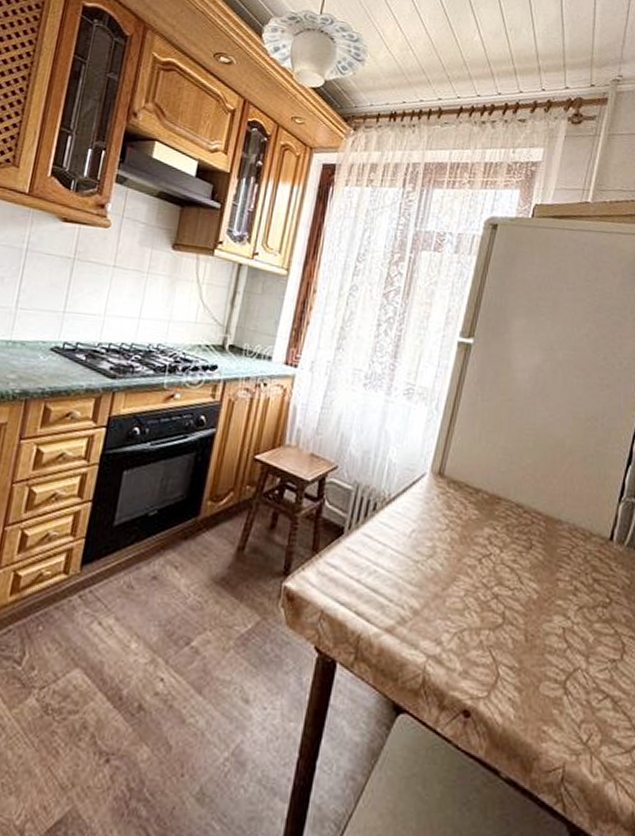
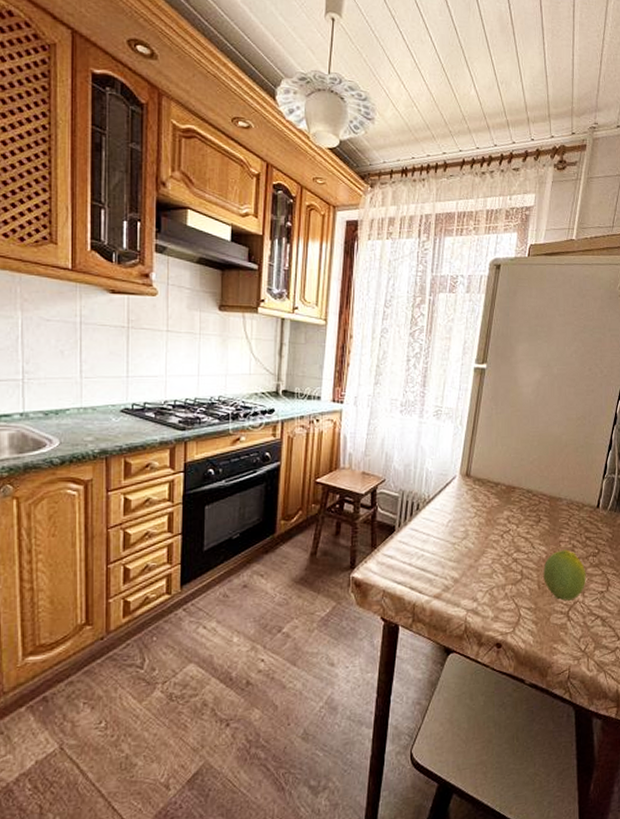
fruit: none [533,591,592,666] -> present [543,549,586,601]

